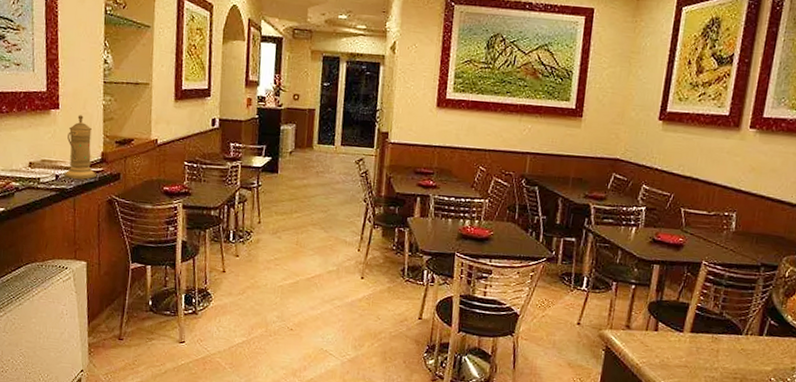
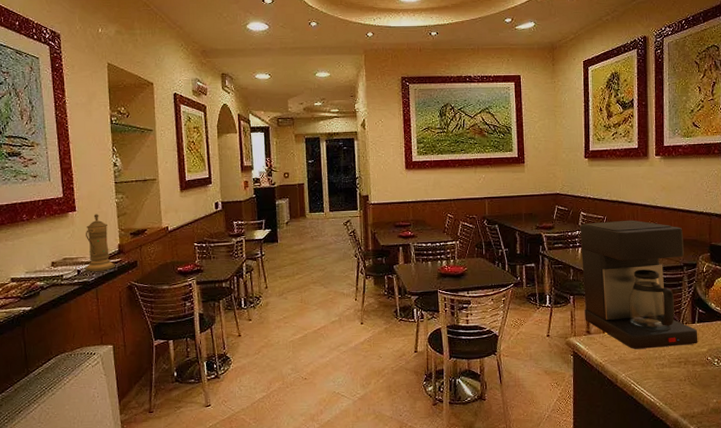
coffee maker: none [626,199,768,361] -> present [580,220,698,349]

